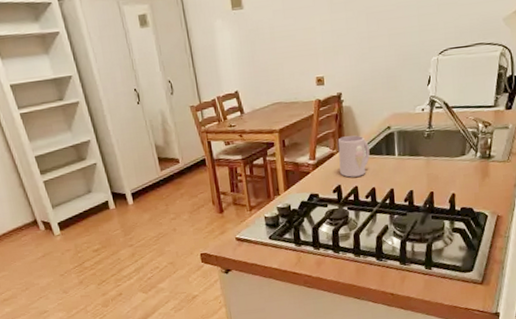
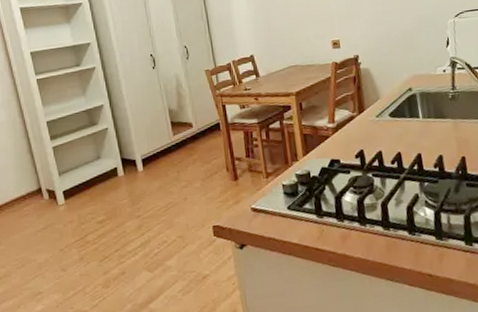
mug: present [337,135,370,178] -> none [357,97,393,142]

